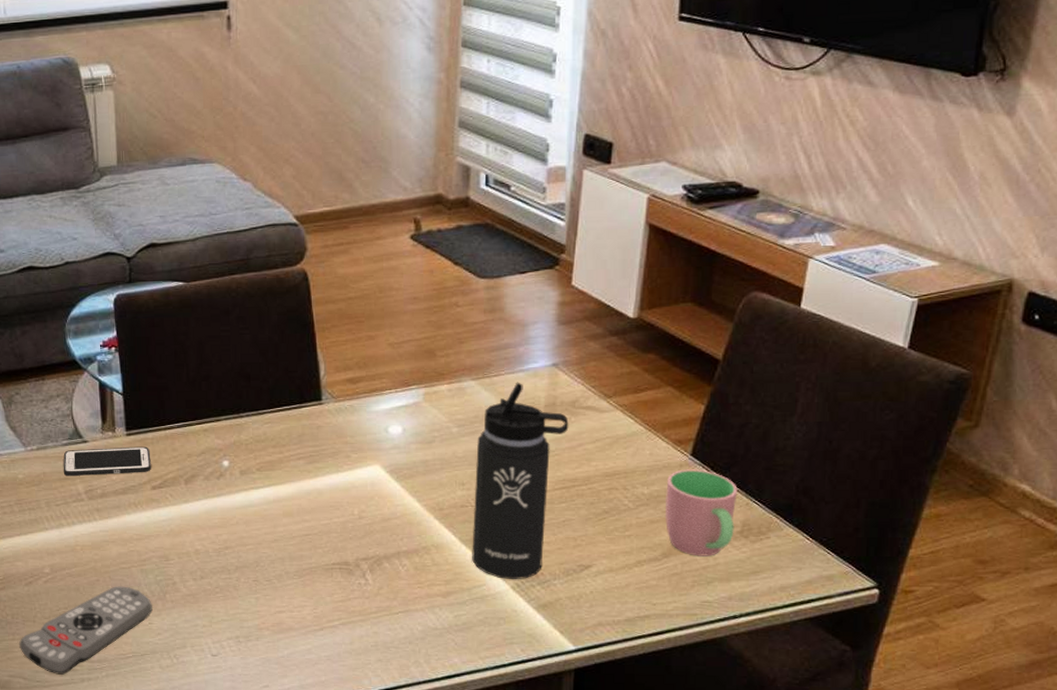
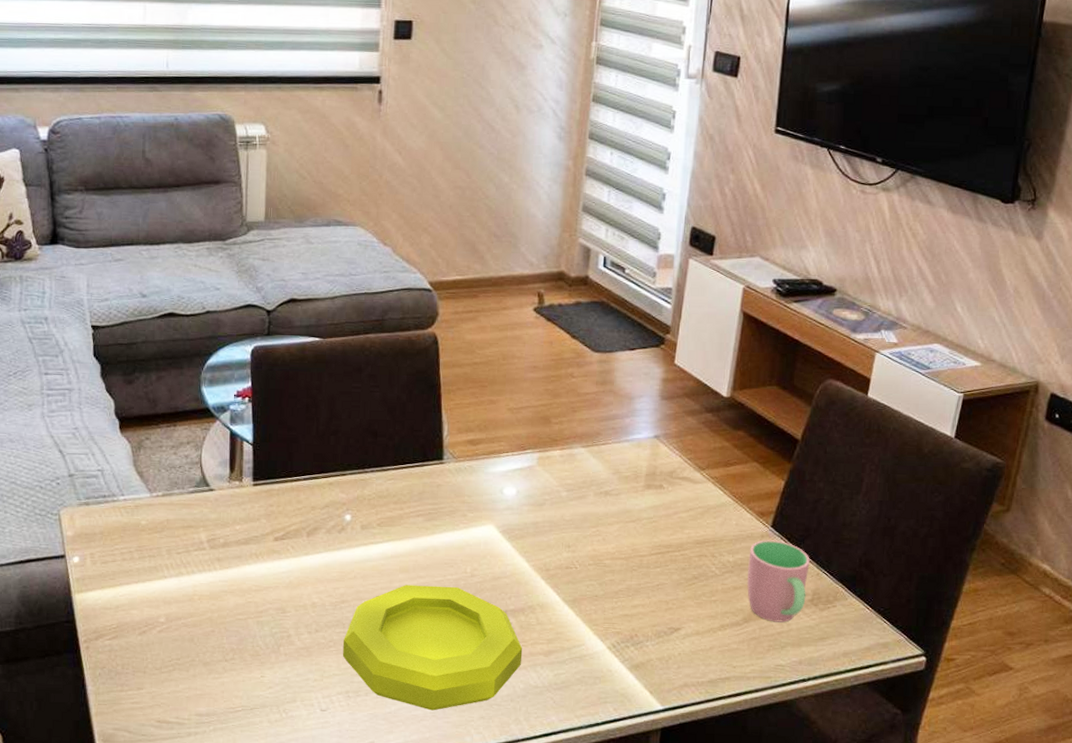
remote control: present [19,586,153,675] -> none [127,637,266,728]
cell phone: present [63,446,151,477] -> none [187,497,276,525]
bowl: none [229,529,419,654] -> present [342,585,523,711]
thermos bottle: present [472,382,569,579] -> none [573,451,667,640]

